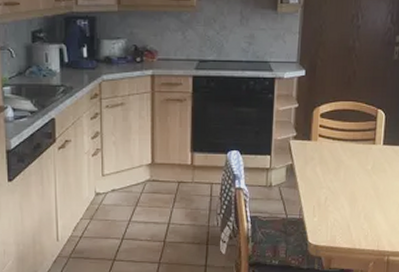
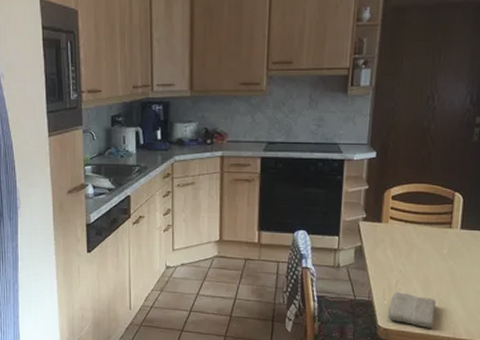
washcloth: none [318,209,362,242] -> present [388,292,437,328]

